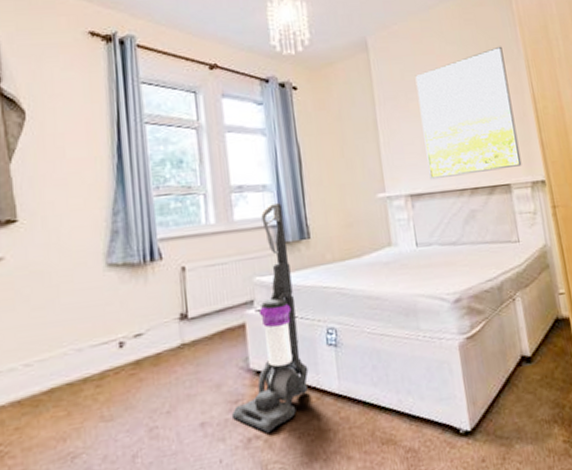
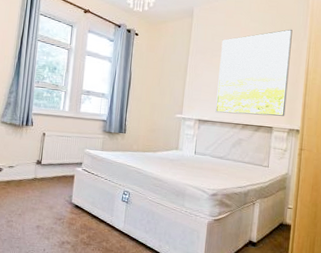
vacuum cleaner: present [231,203,309,433] -> none [55,106,112,242]

